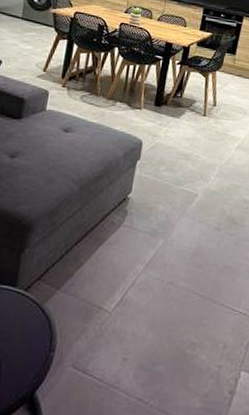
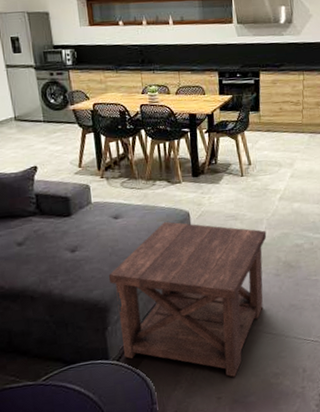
side table: none [34,145,217,338] -> present [108,221,267,377]

